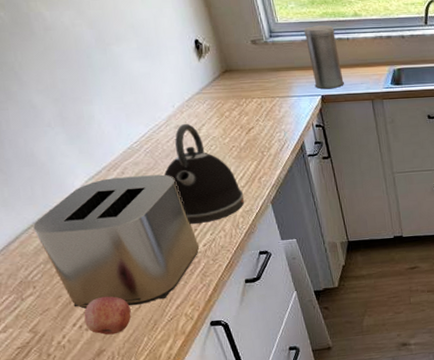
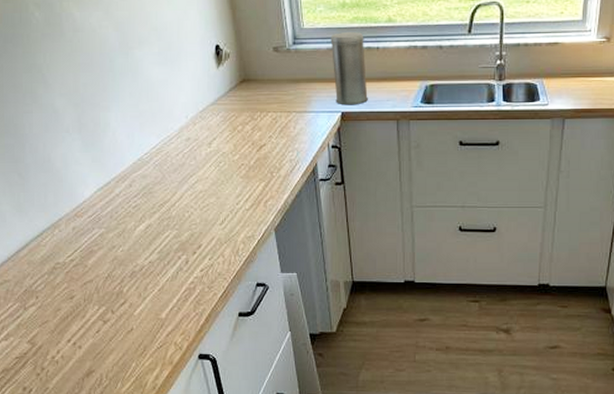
toaster: present [33,174,200,309] -> none [42,190,197,328]
fruit: present [84,296,131,335] -> none [79,314,123,356]
kettle: present [164,123,245,224] -> none [170,136,248,246]

